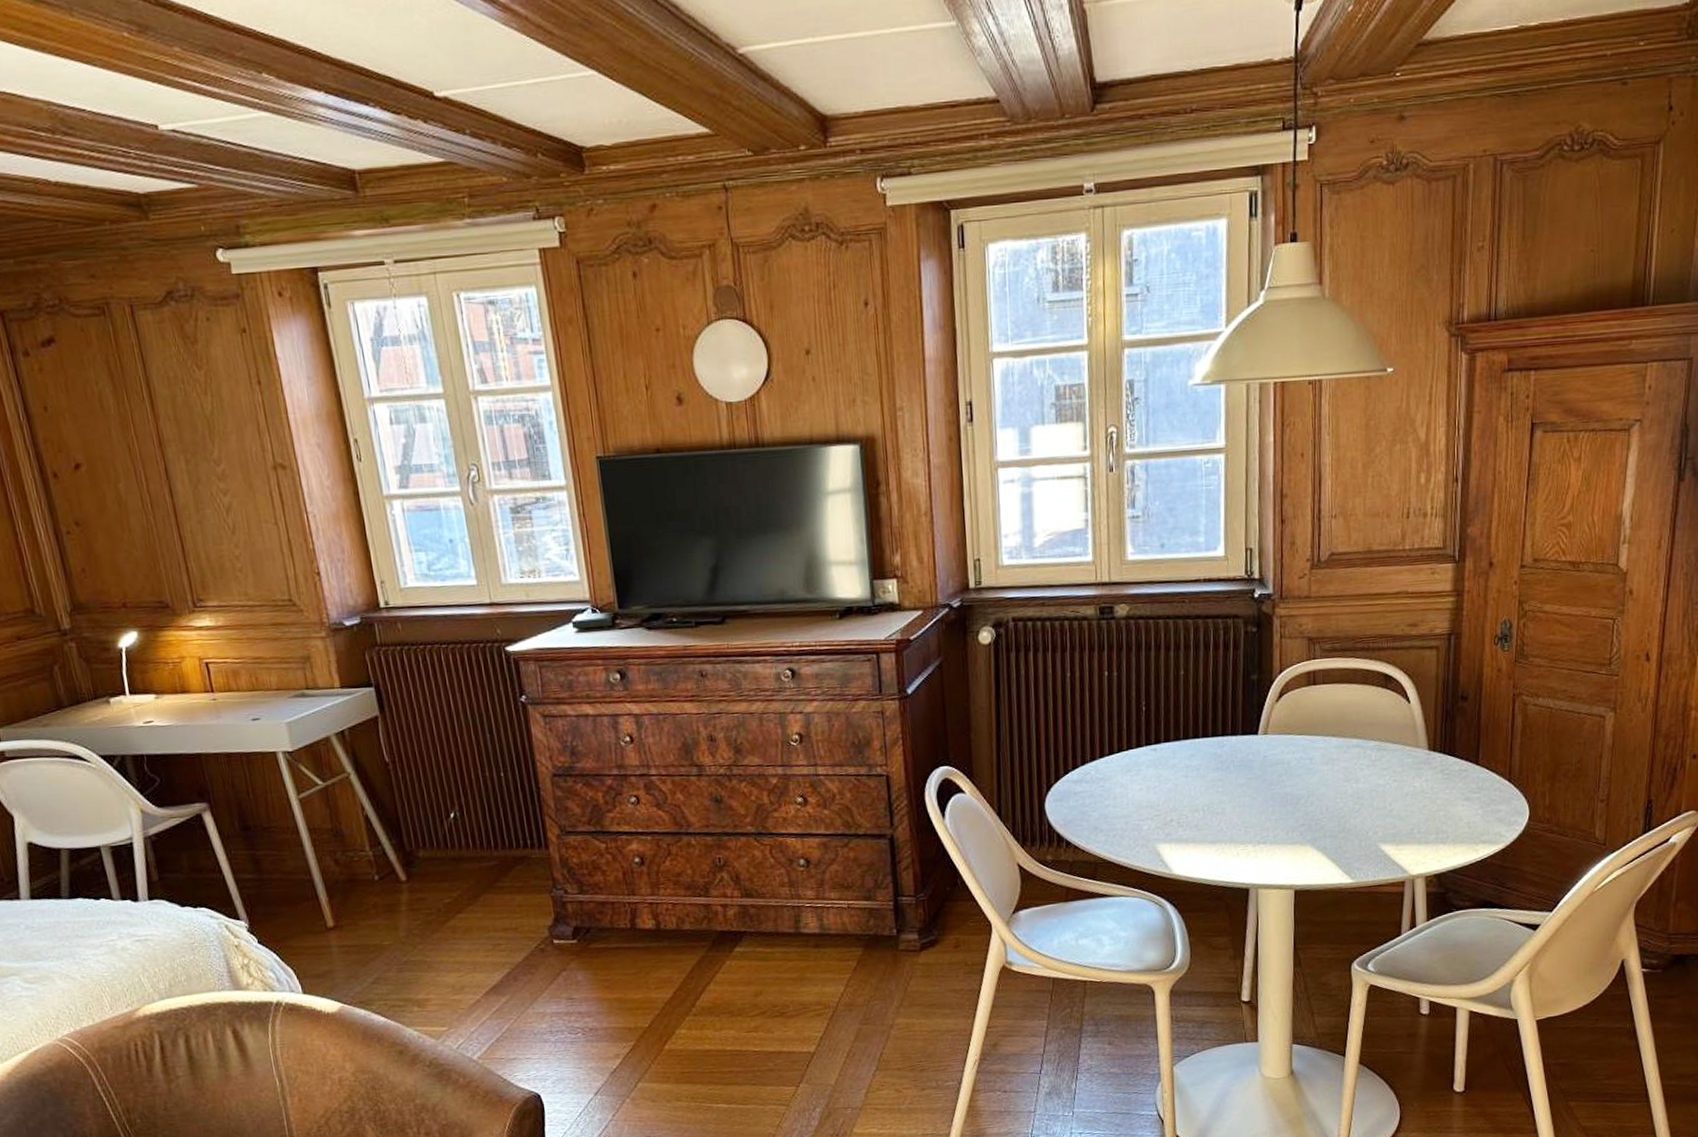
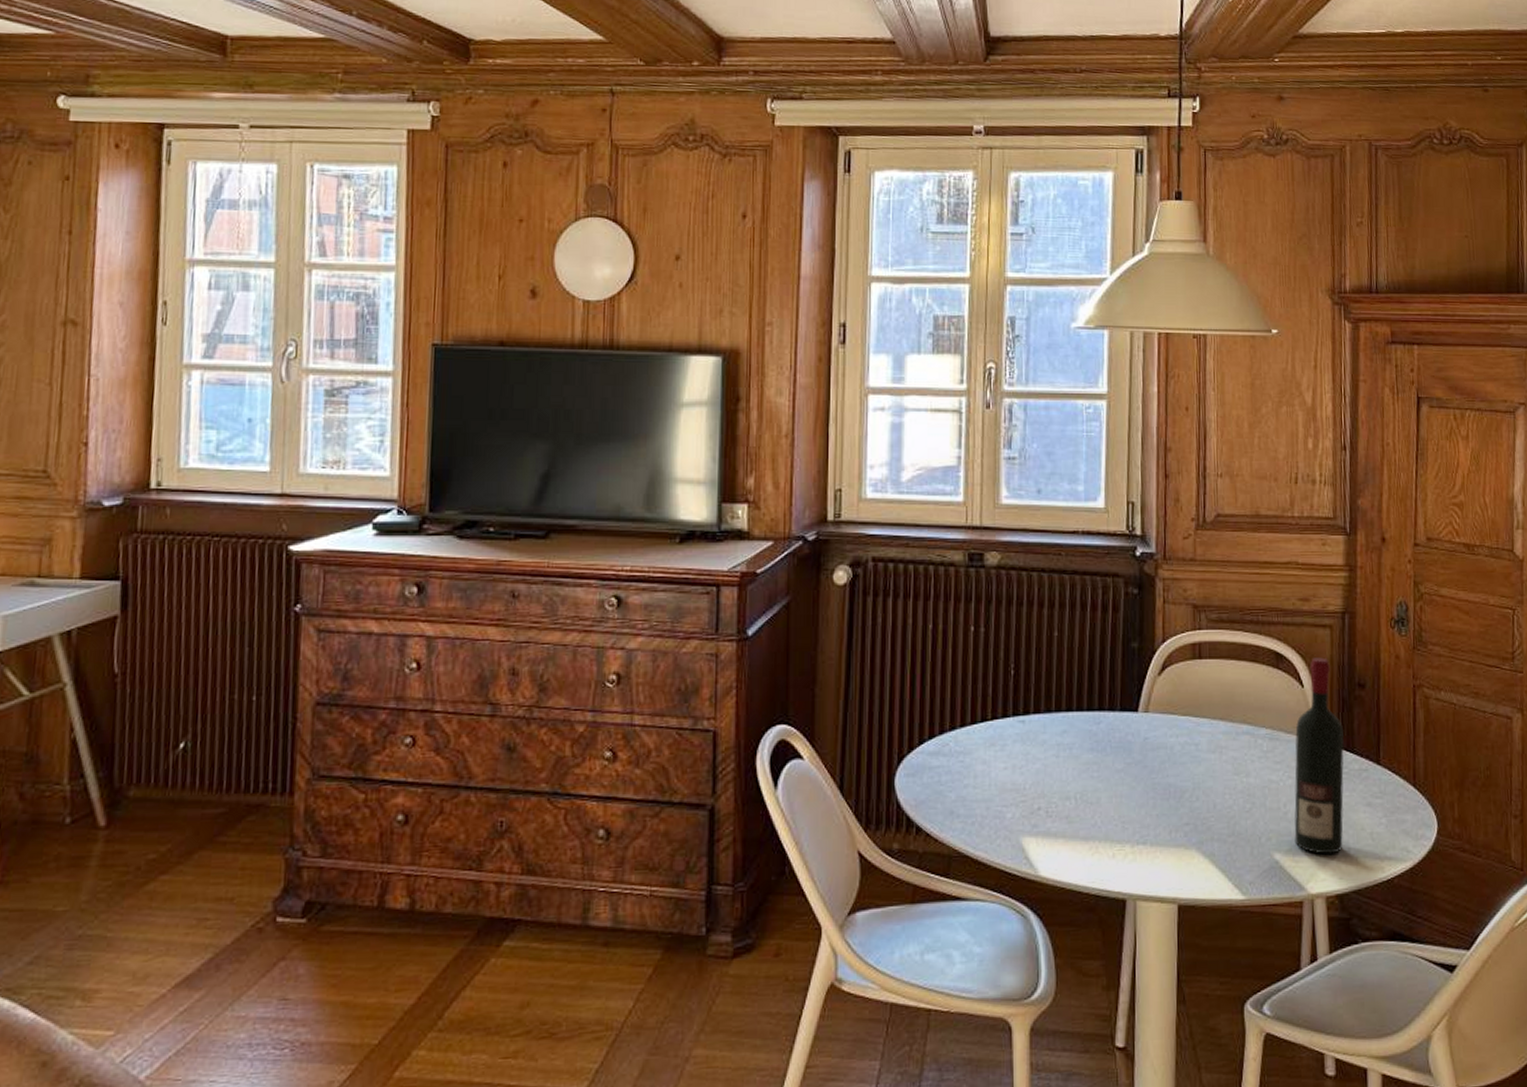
wine bottle: none [1398,675,1446,843] -> present [1294,657,1345,855]

